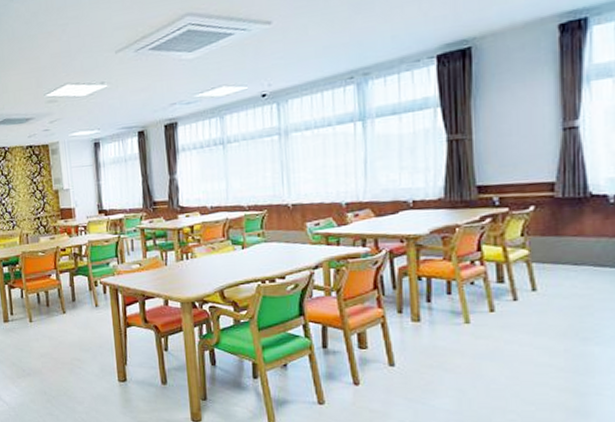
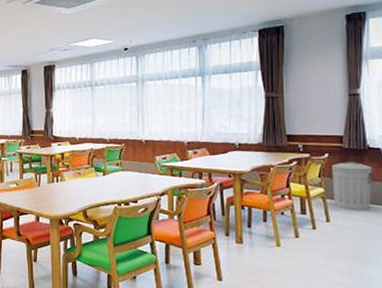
trash can: none [538,212,599,275] -> present [331,161,374,210]

